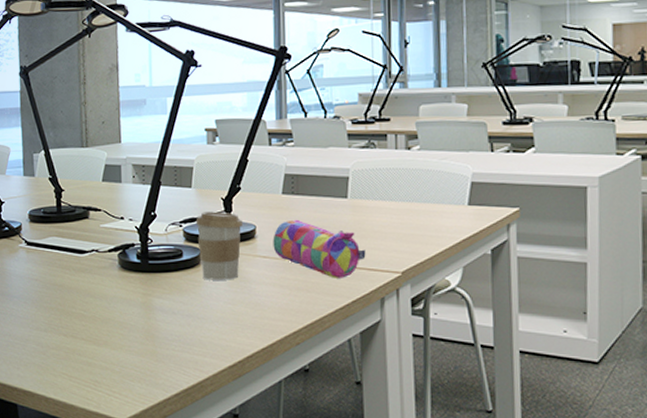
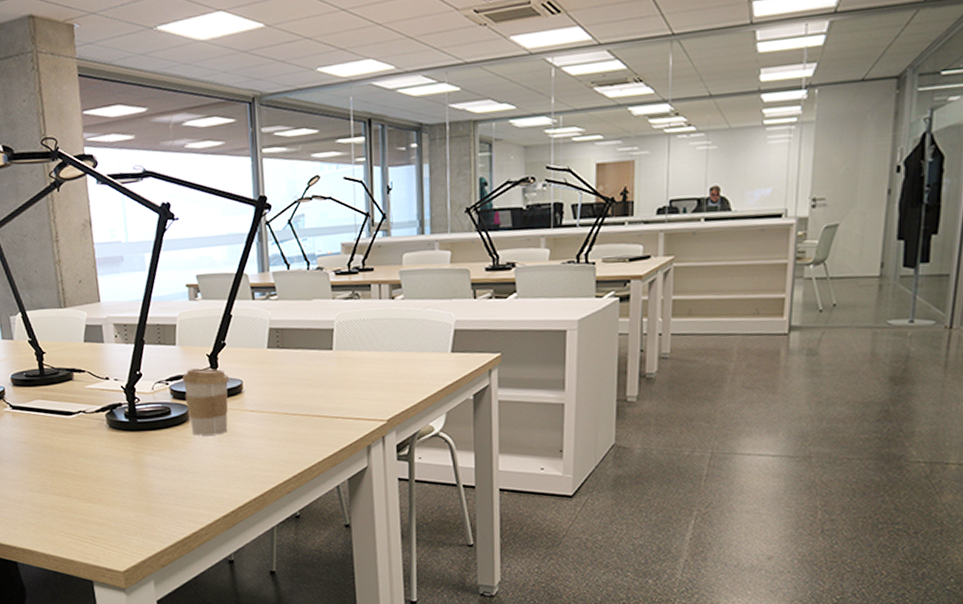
pencil case: present [273,219,366,278] -> none [260,373,352,429]

